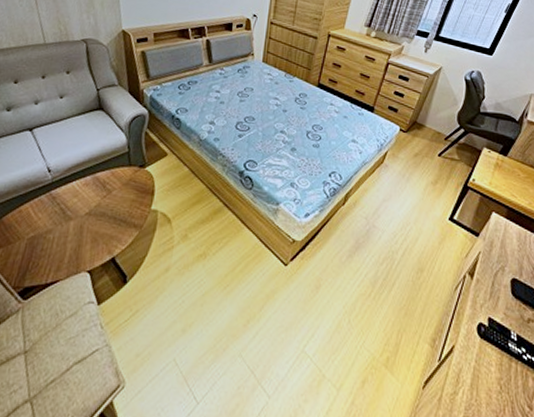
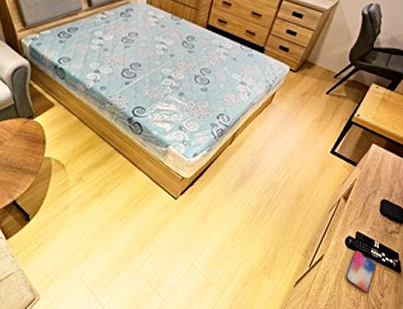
smartphone: none [483,342,517,402] -> present [346,250,376,293]

